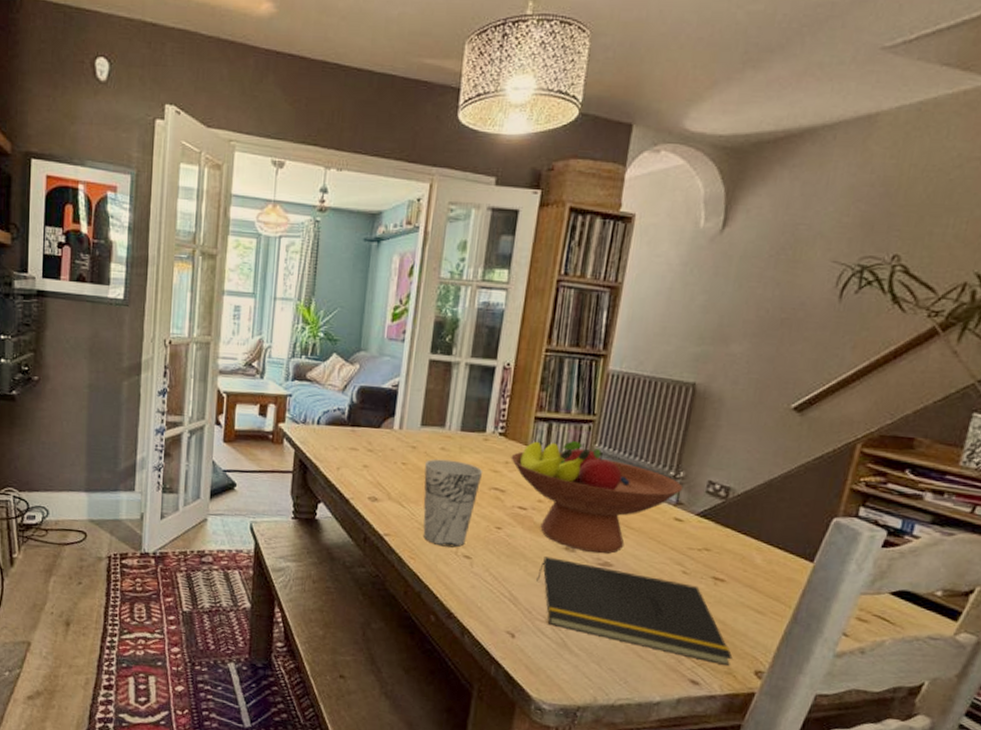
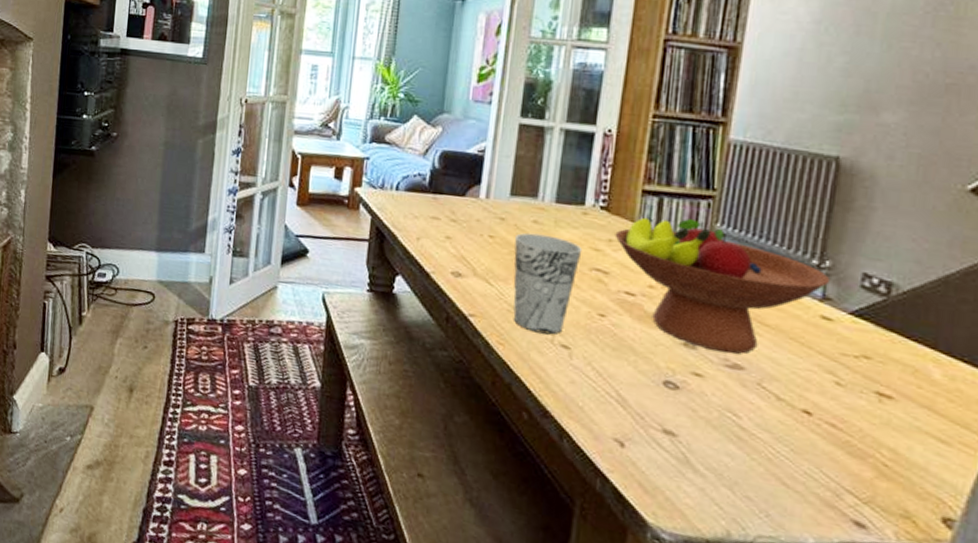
notepad: present [536,556,733,667] -> none [649,352,910,509]

